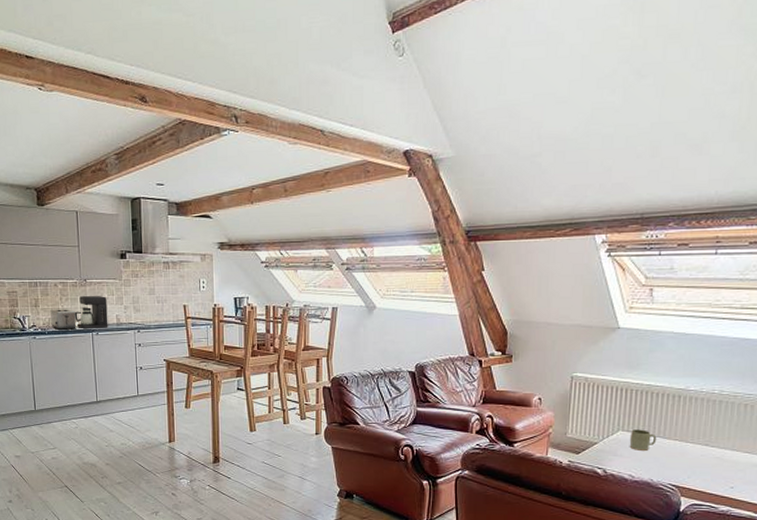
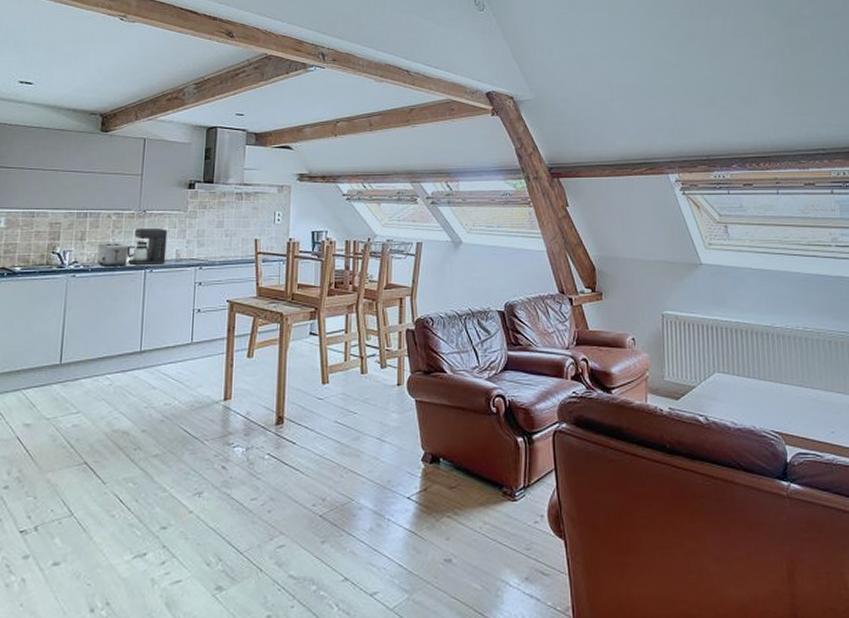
mug: present [629,429,657,452] -> none [726,370,753,395]

